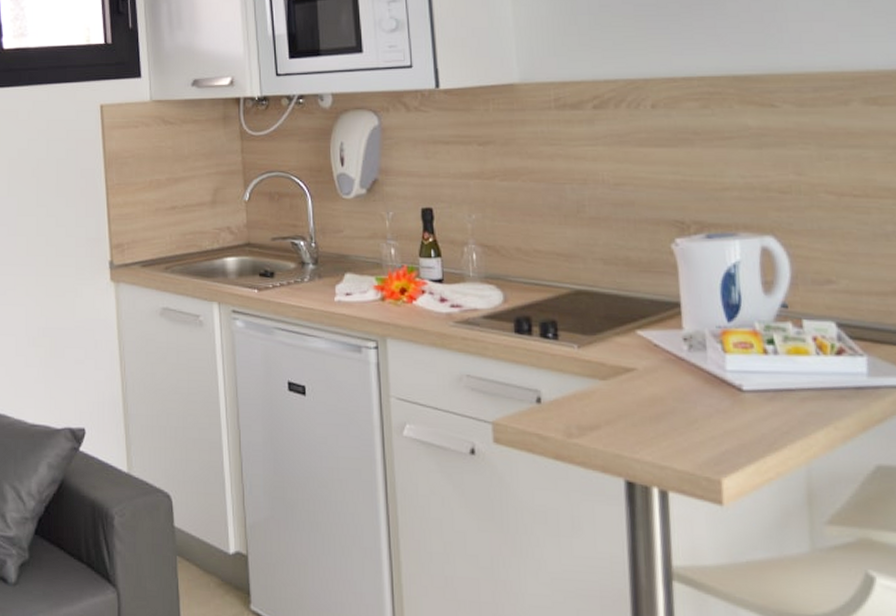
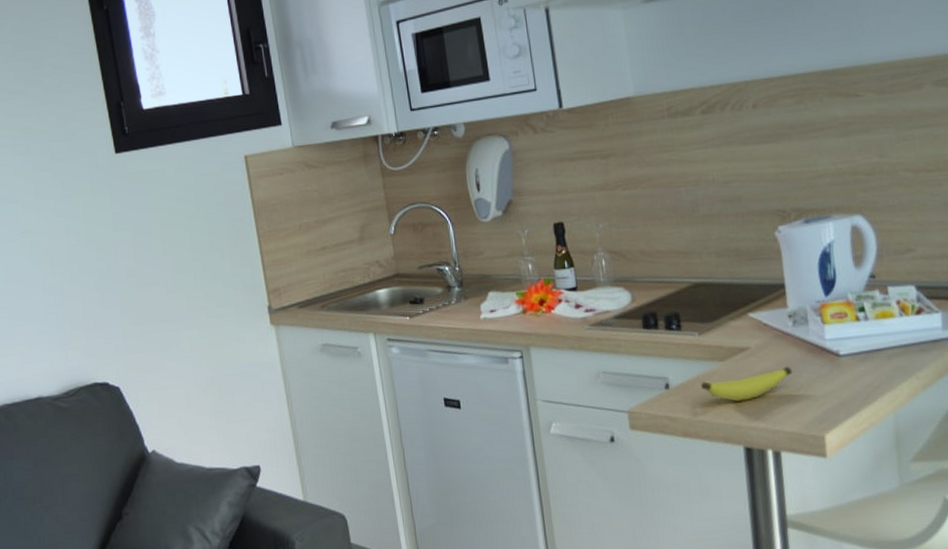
banana: none [578,395,686,428] -> present [701,366,793,402]

